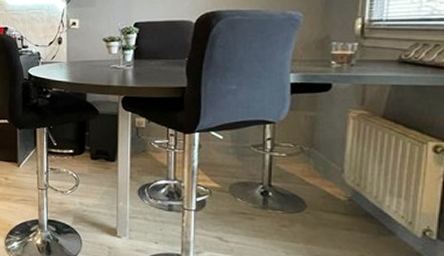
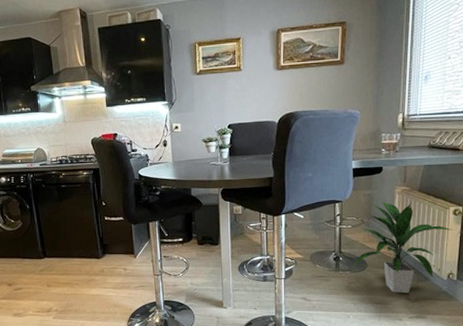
indoor plant: none [286,127,432,249] -> present [353,202,453,294]

